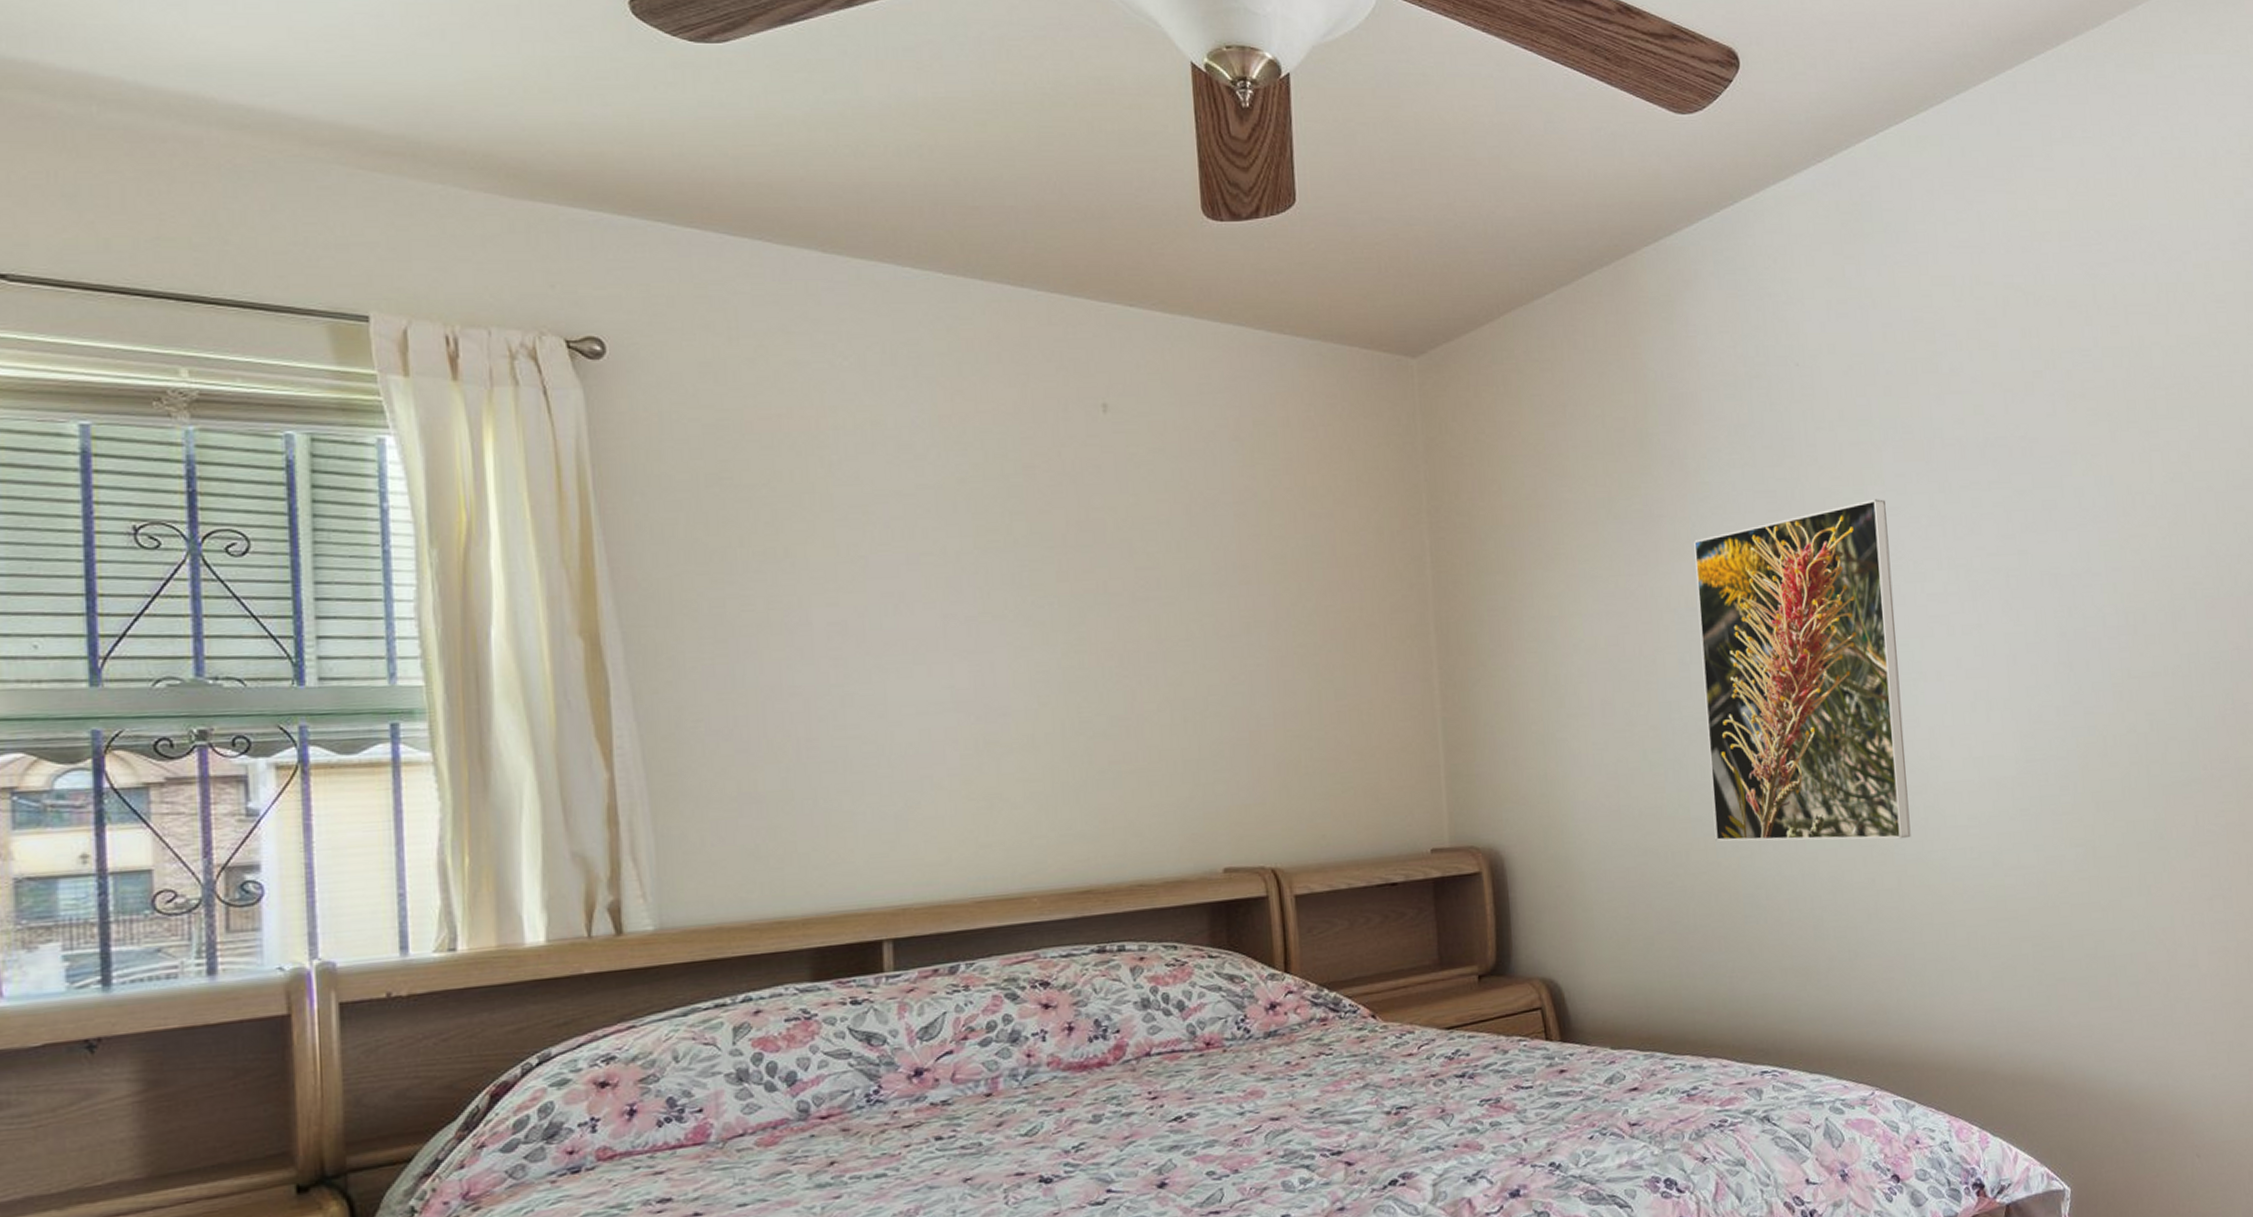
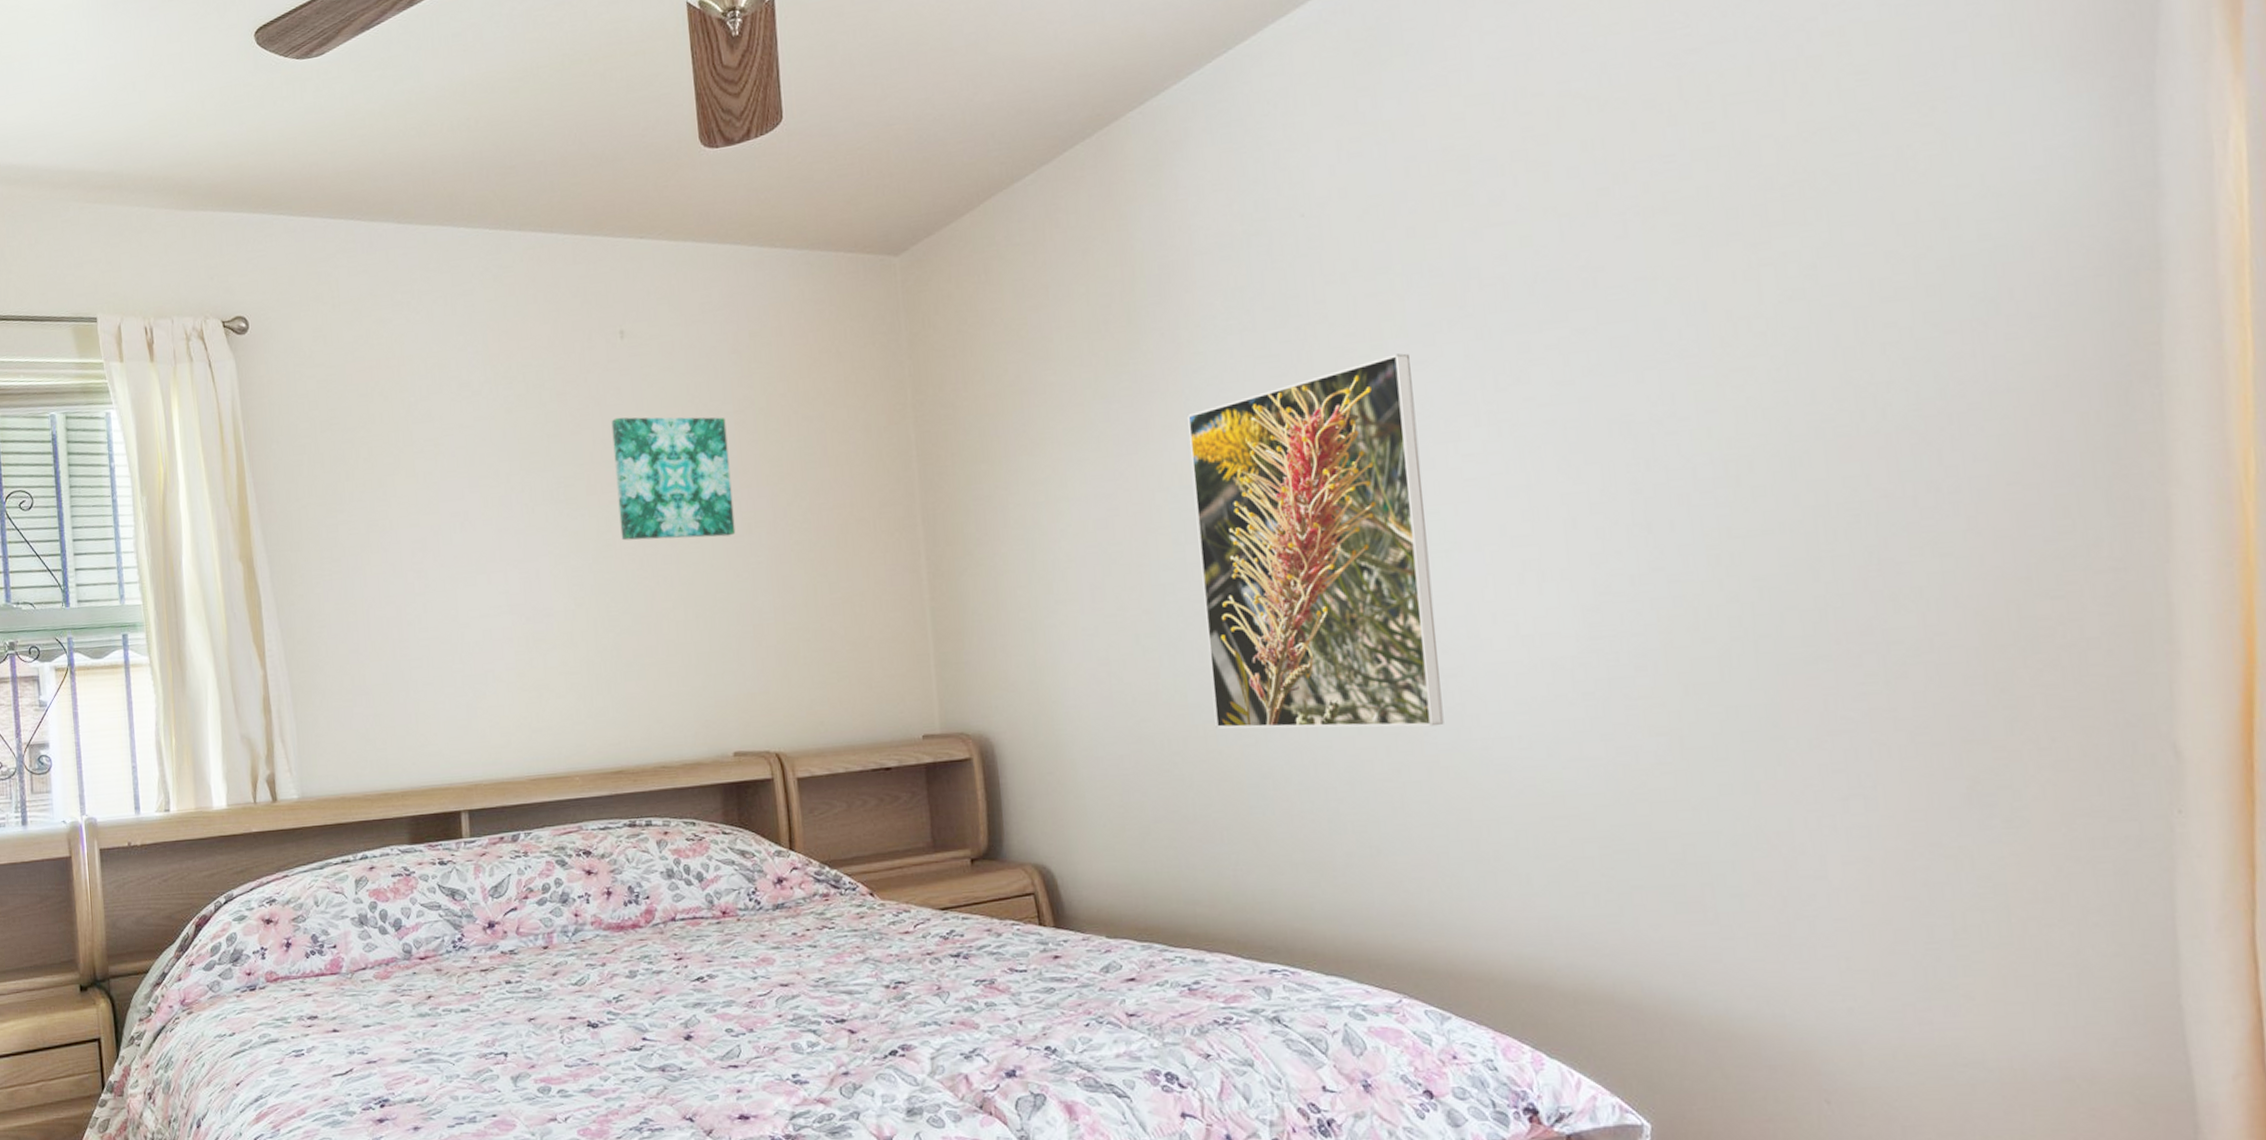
wall art: none [1089,498,1232,636] -> present [611,417,736,541]

